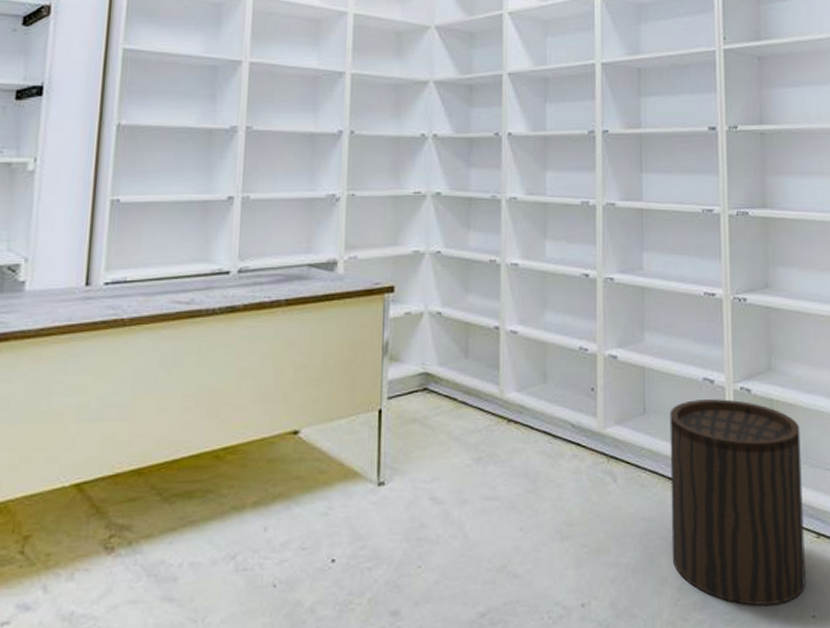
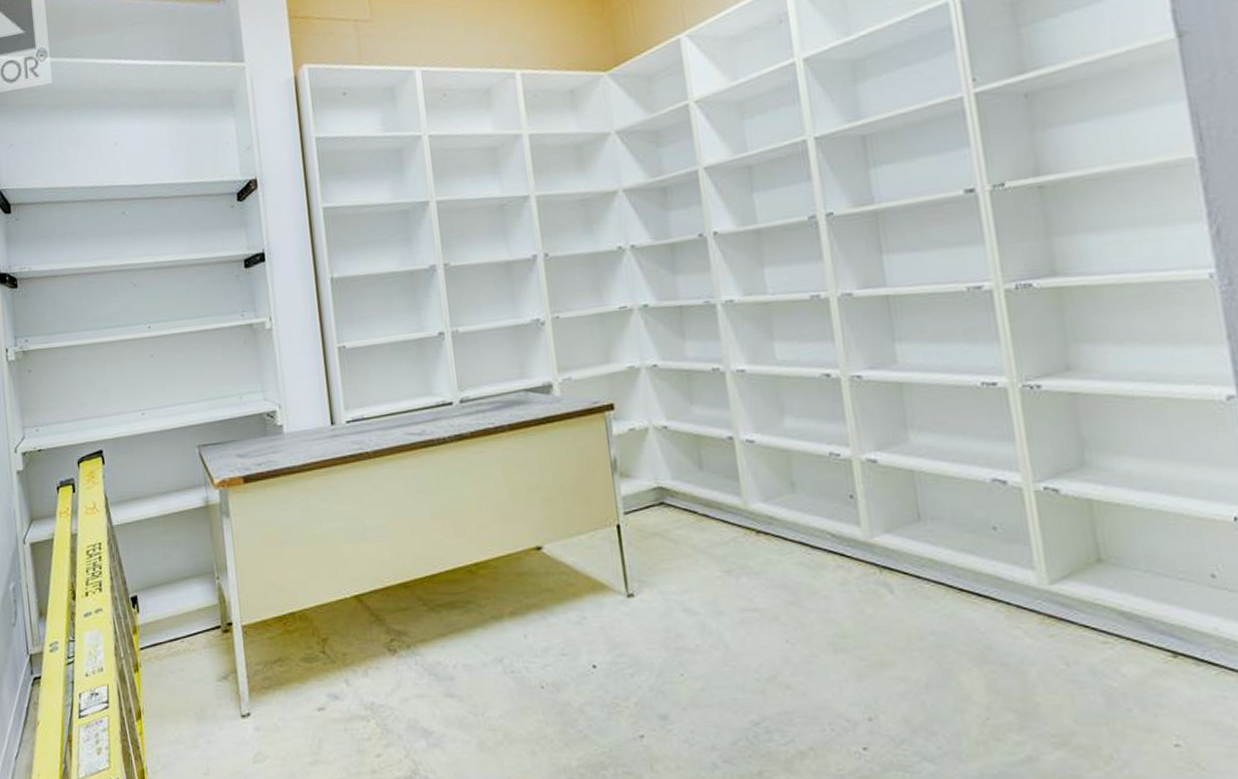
stool: present [669,399,806,606] -> none [952,501,1163,731]

